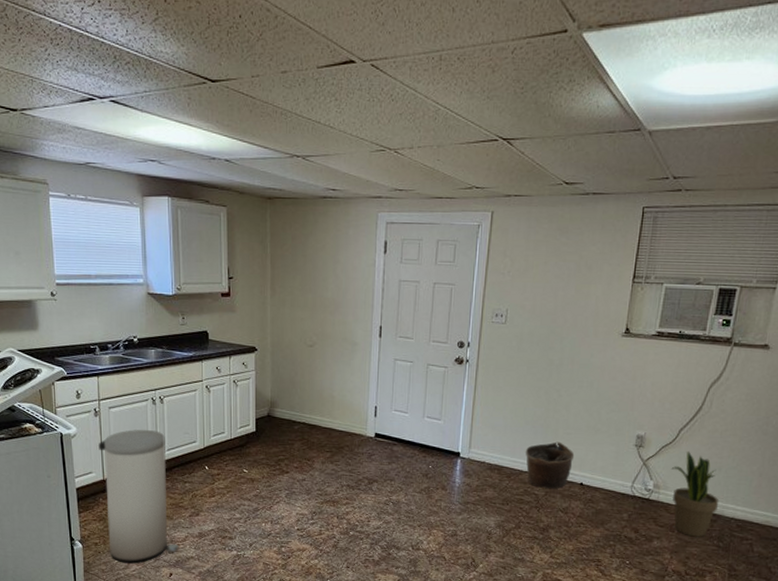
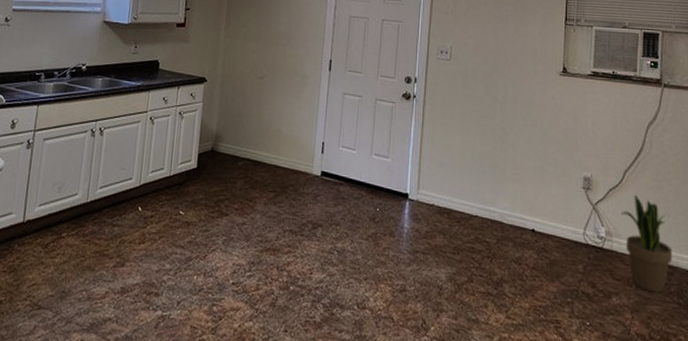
pedal bin: present [98,429,179,564] -> none [14,164,100,328]
basket: present [525,441,575,489] -> none [474,183,524,235]

